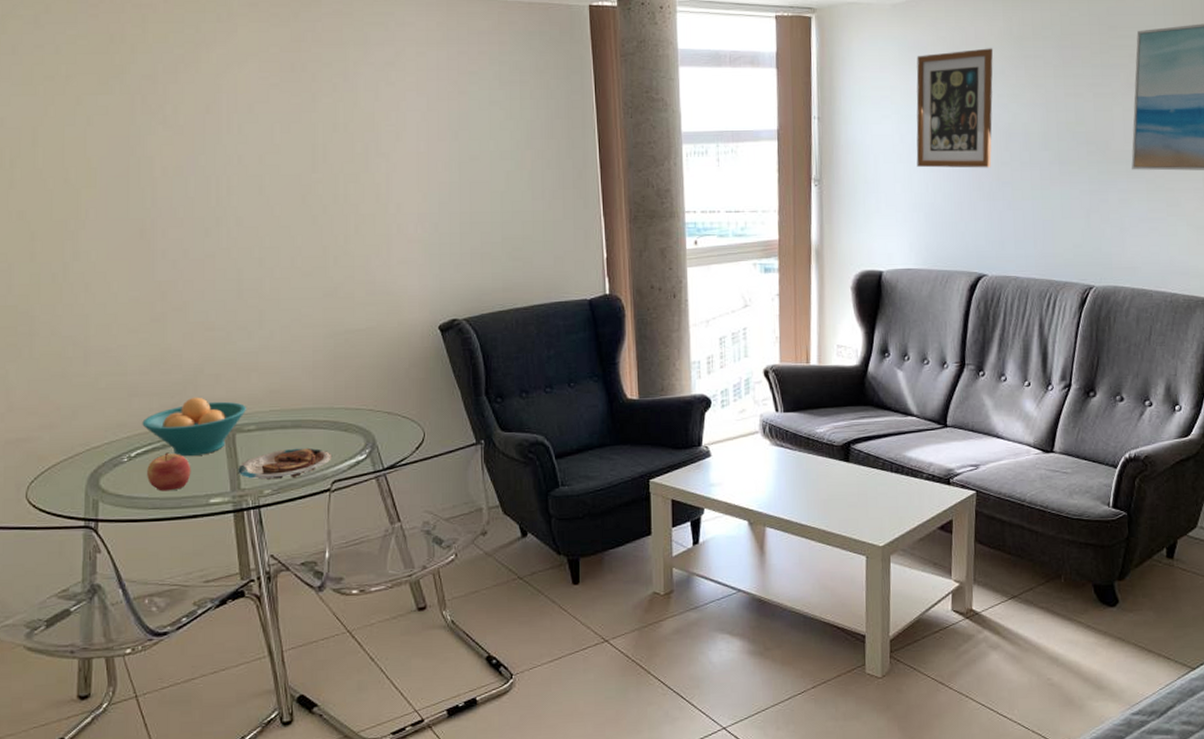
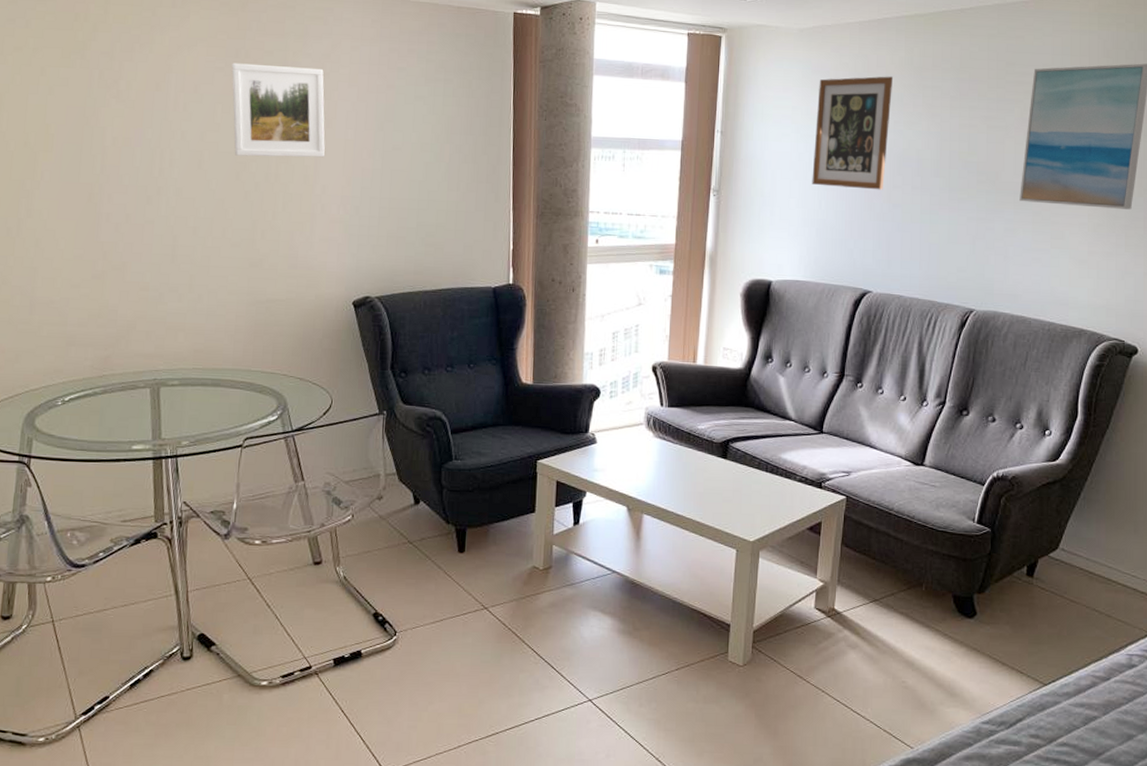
fruit bowl: present [142,397,246,457] -> none [77,350,172,405]
apple: present [147,452,191,492] -> none [78,399,118,435]
plate: present [238,447,333,480] -> none [160,404,247,433]
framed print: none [288,77,396,178] -> present [231,63,325,158]

